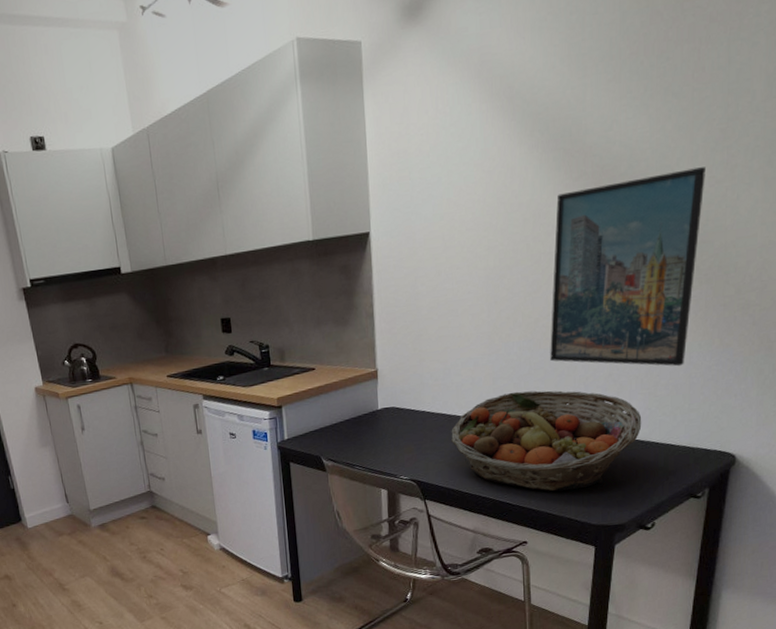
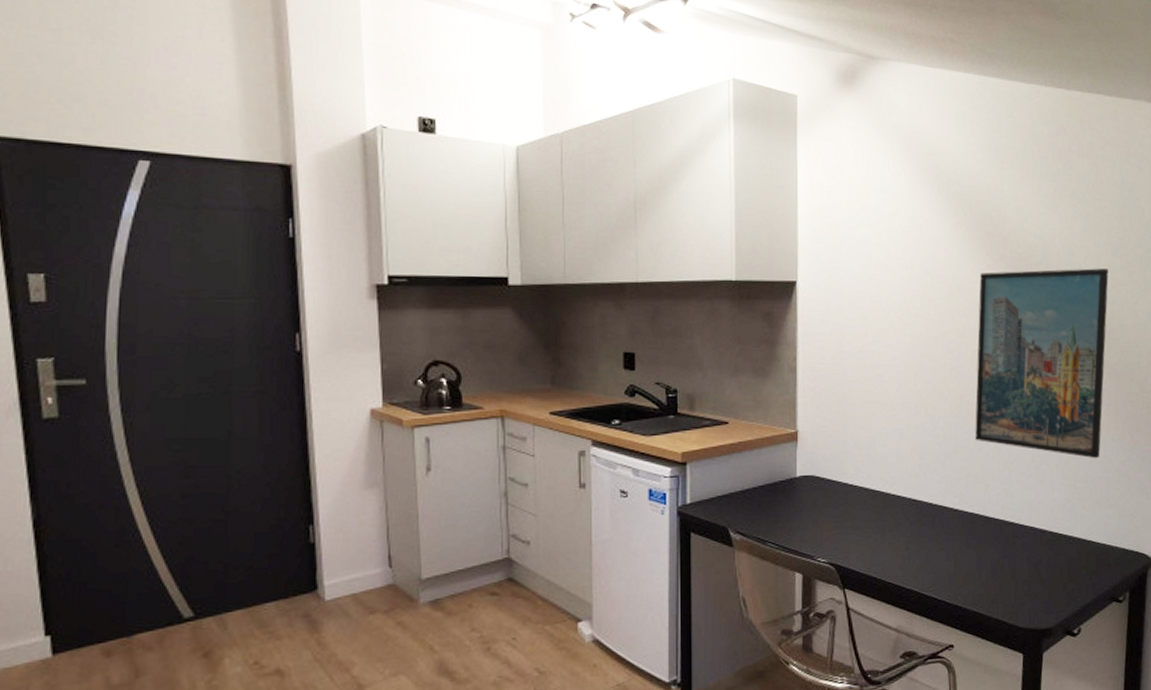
fruit basket: present [451,390,642,492] -> none [874,470,1064,587]

